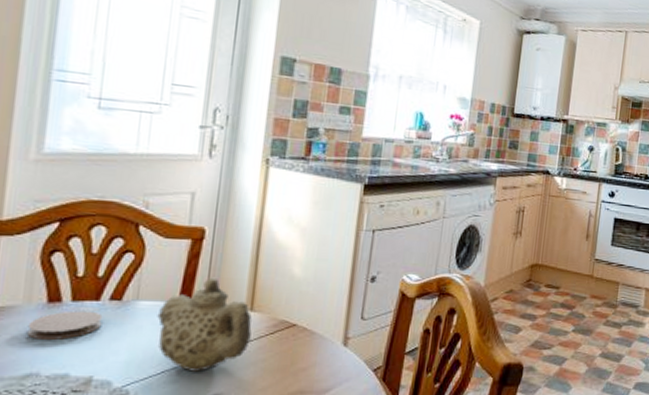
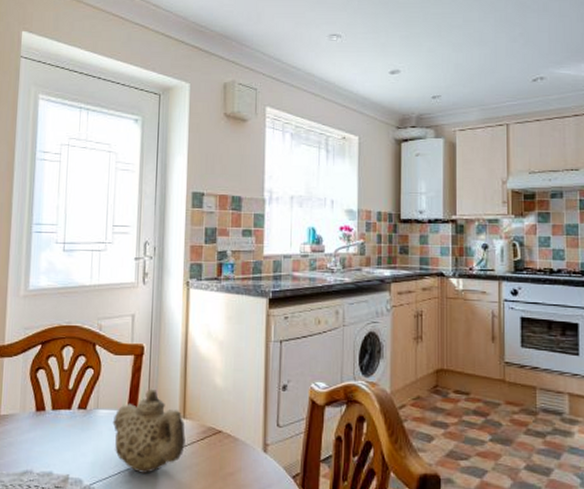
coaster: present [26,310,103,340] -> none [23,418,74,443]

